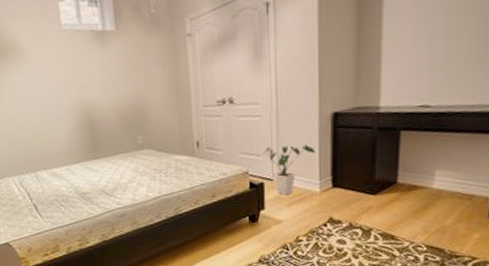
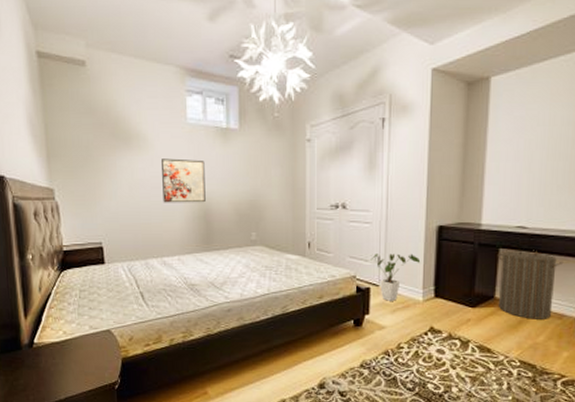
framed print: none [40,66,89,115] -> present [162,158,206,203]
laundry hamper: none [398,129,473,203] -> present [497,250,564,319]

